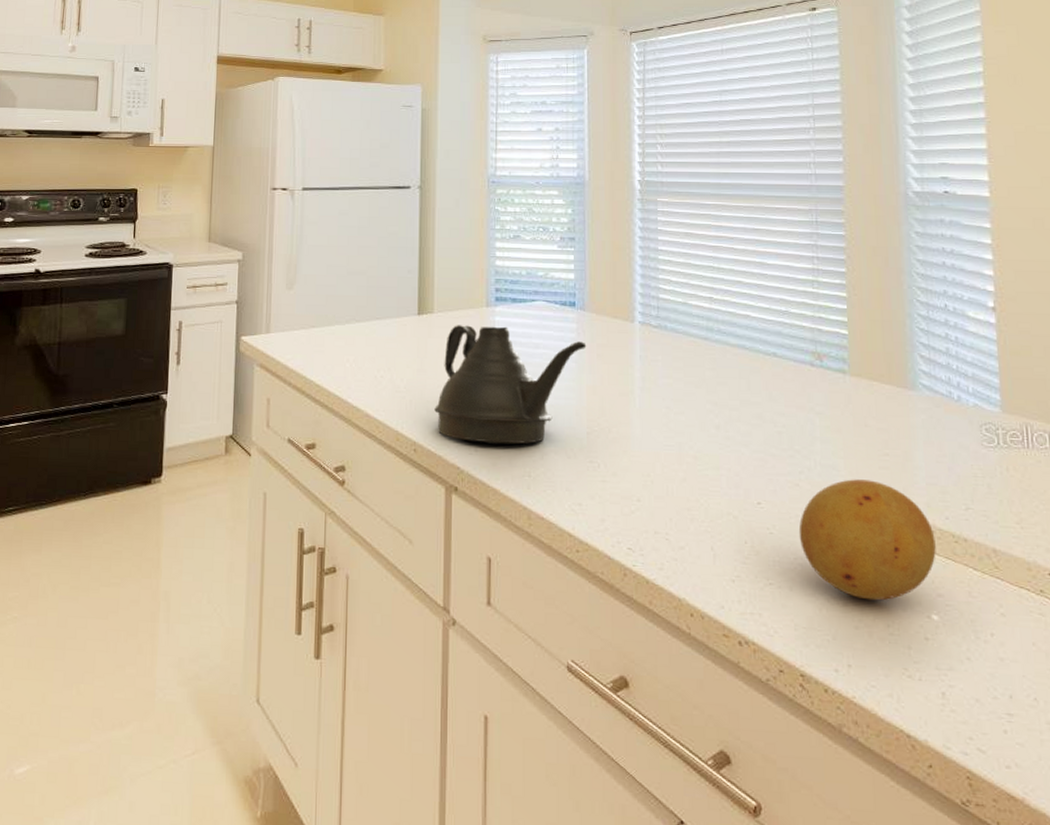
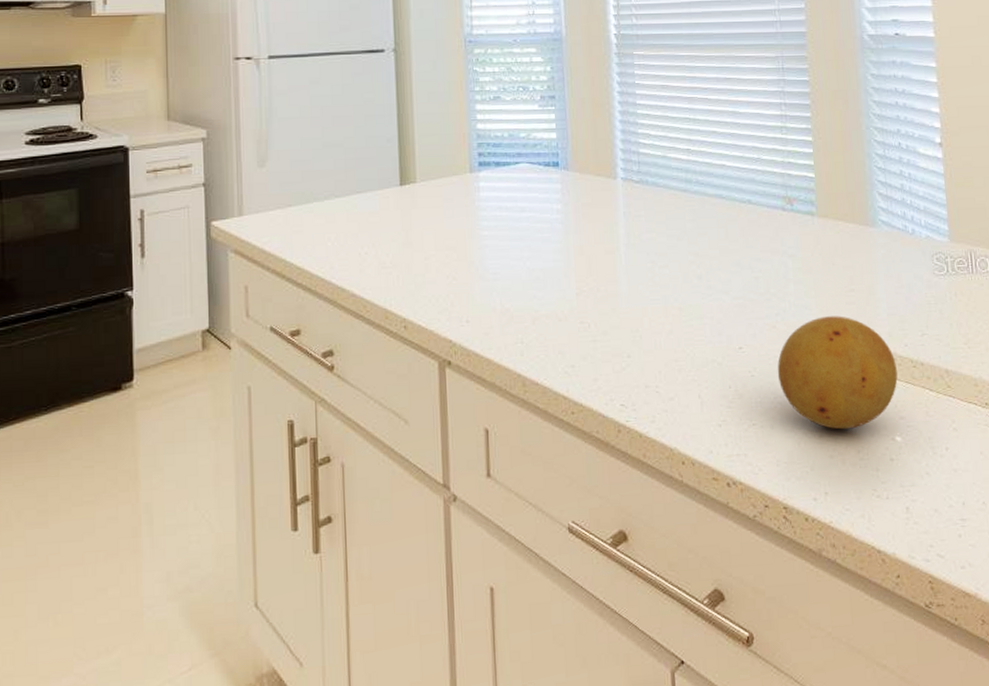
teapot: present [434,325,587,445] -> none [423,191,572,314]

